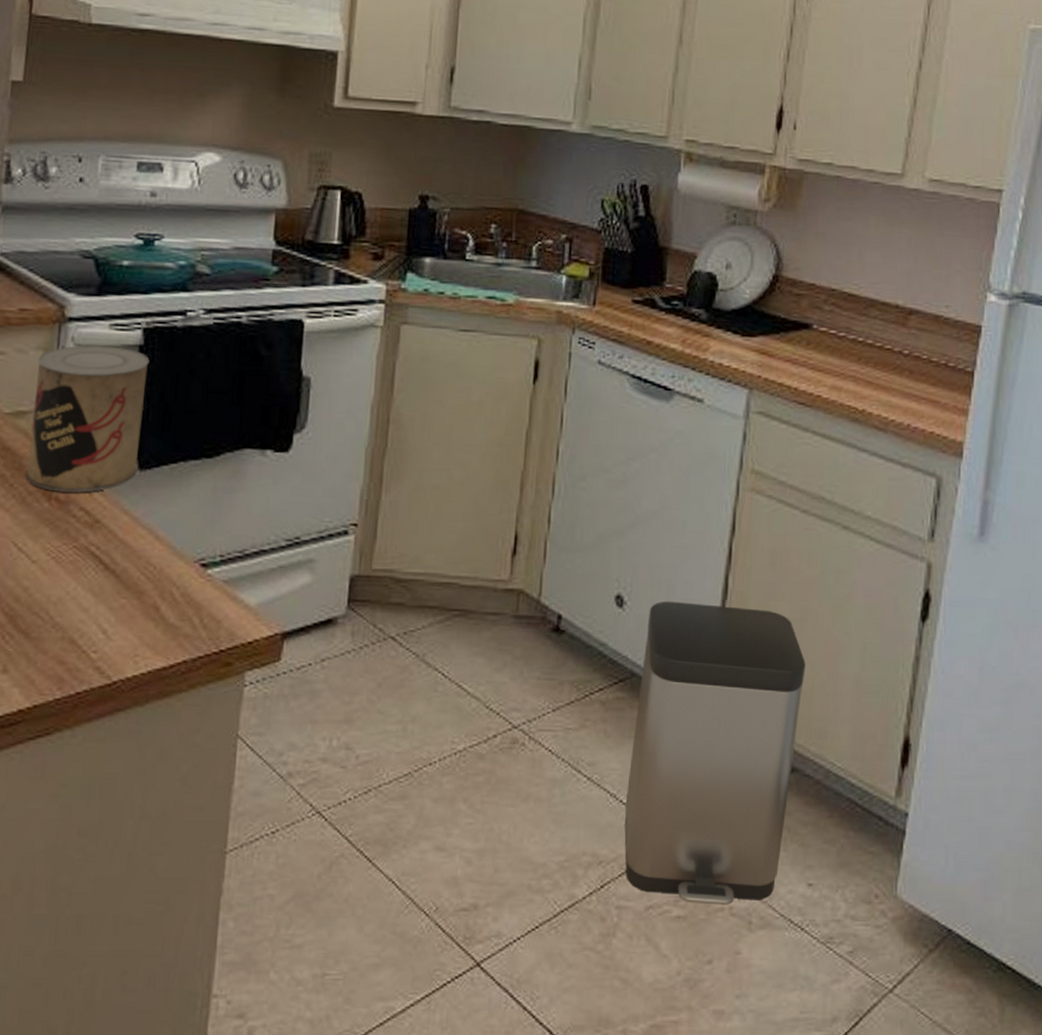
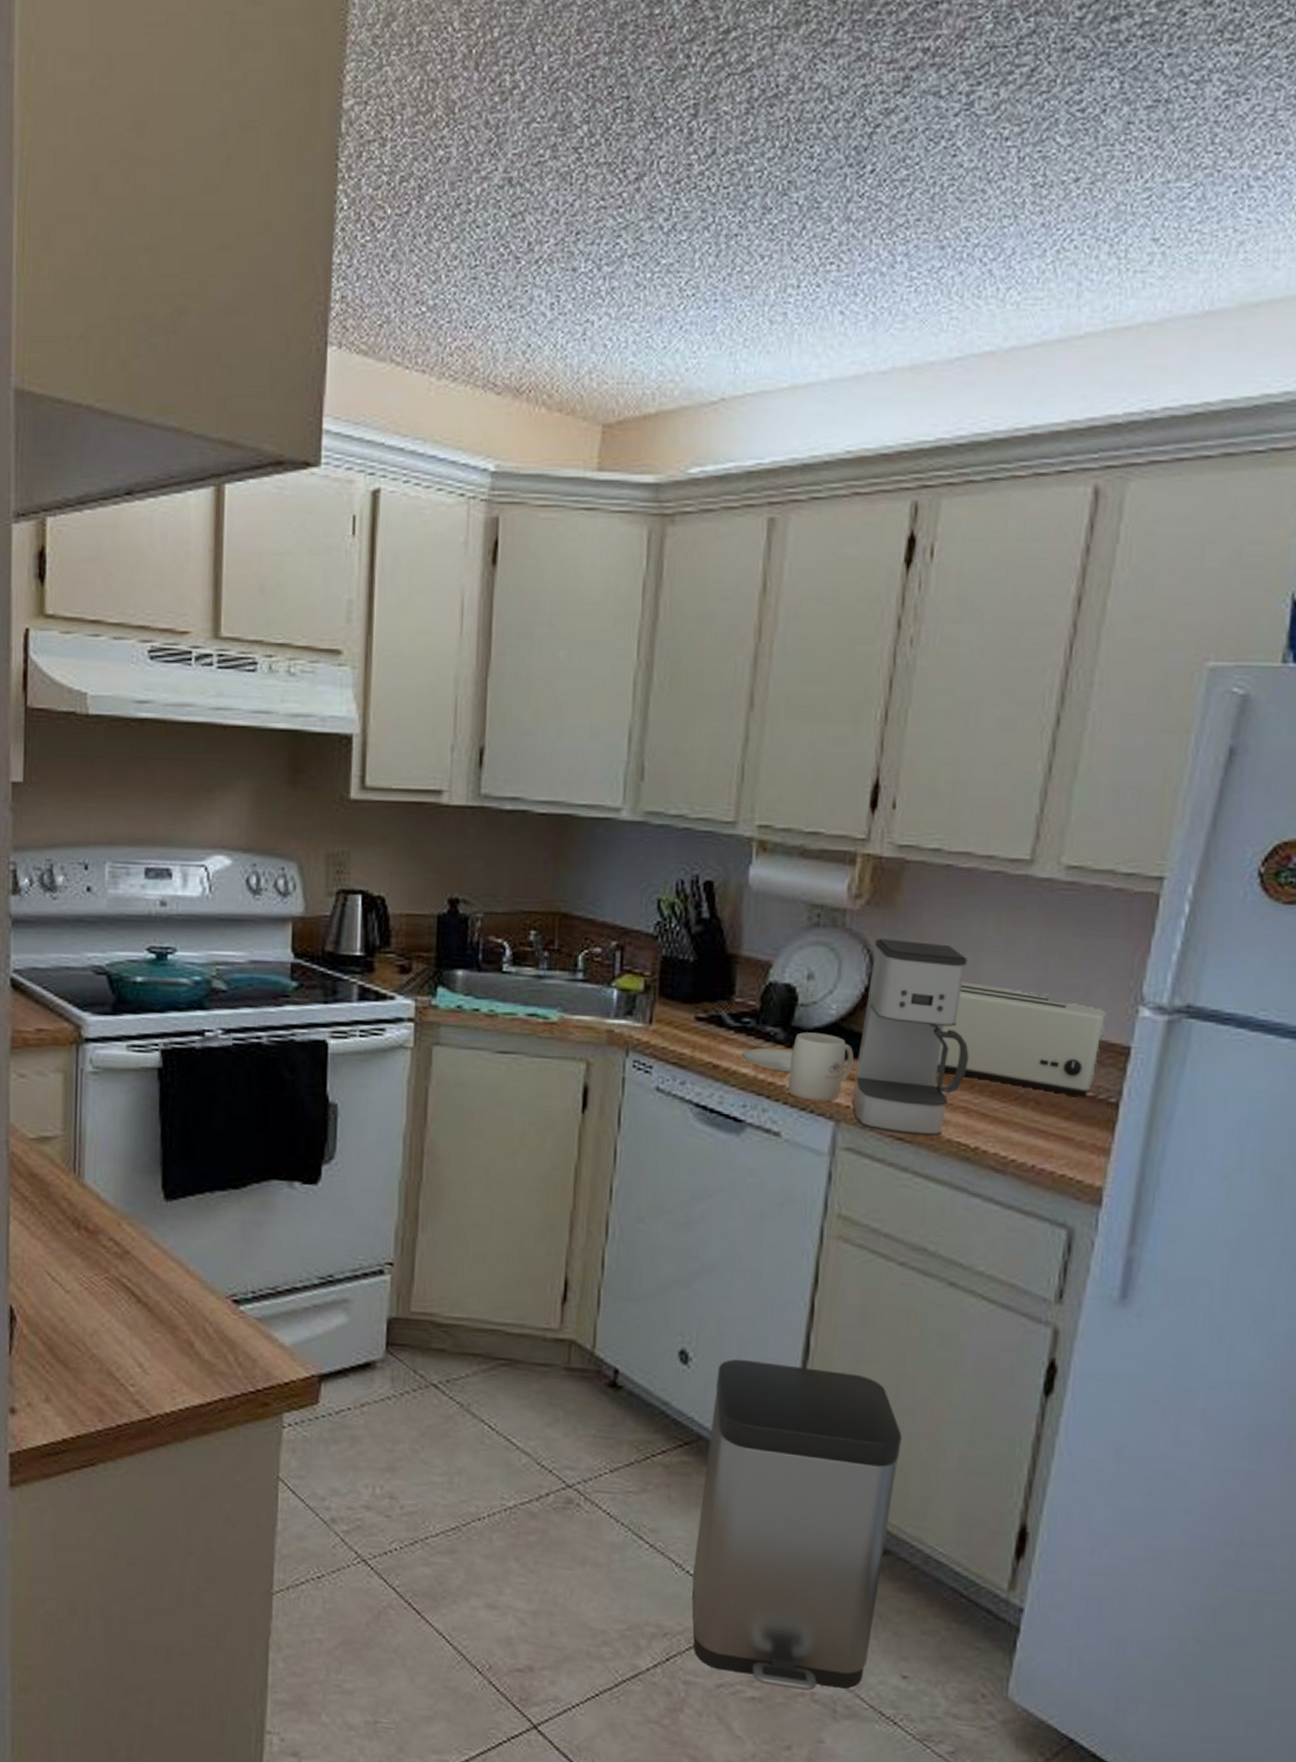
tin can: present [26,345,150,494] -> none [54,1067,169,1223]
plate: none [671,327,714,348] -> present [742,1048,793,1073]
mug: none [710,313,764,373] -> present [788,1032,854,1102]
coffee maker: none [762,235,857,401] -> present [851,938,969,1137]
toaster: none [831,272,964,367] -> present [936,982,1108,1097]

